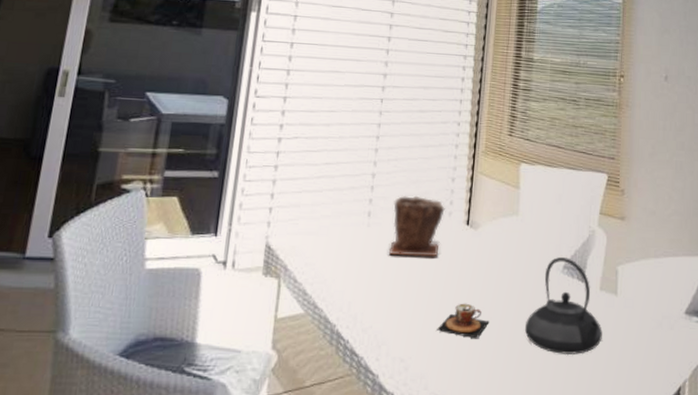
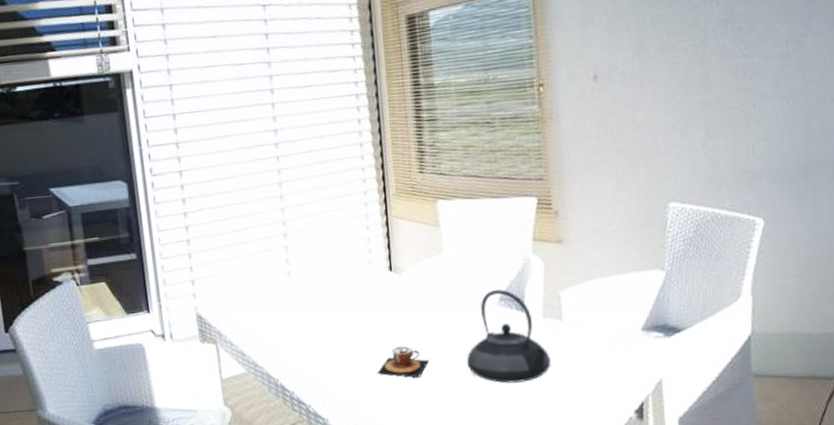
plant pot: present [388,195,445,257] -> none [311,249,365,309]

